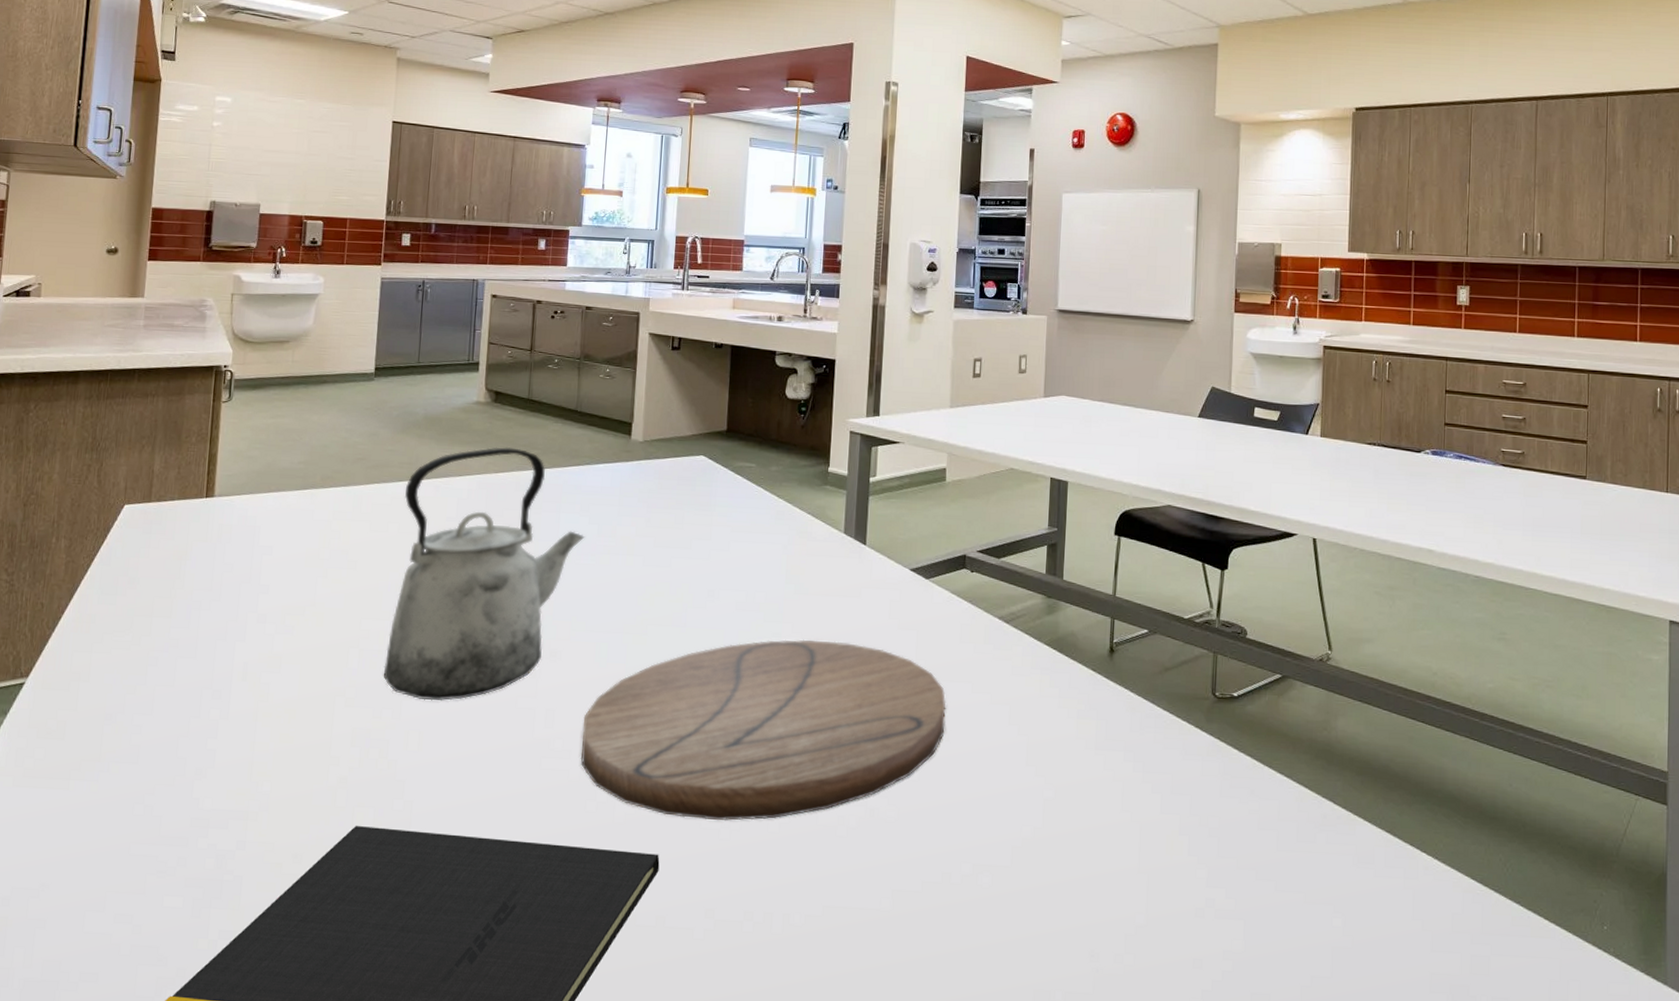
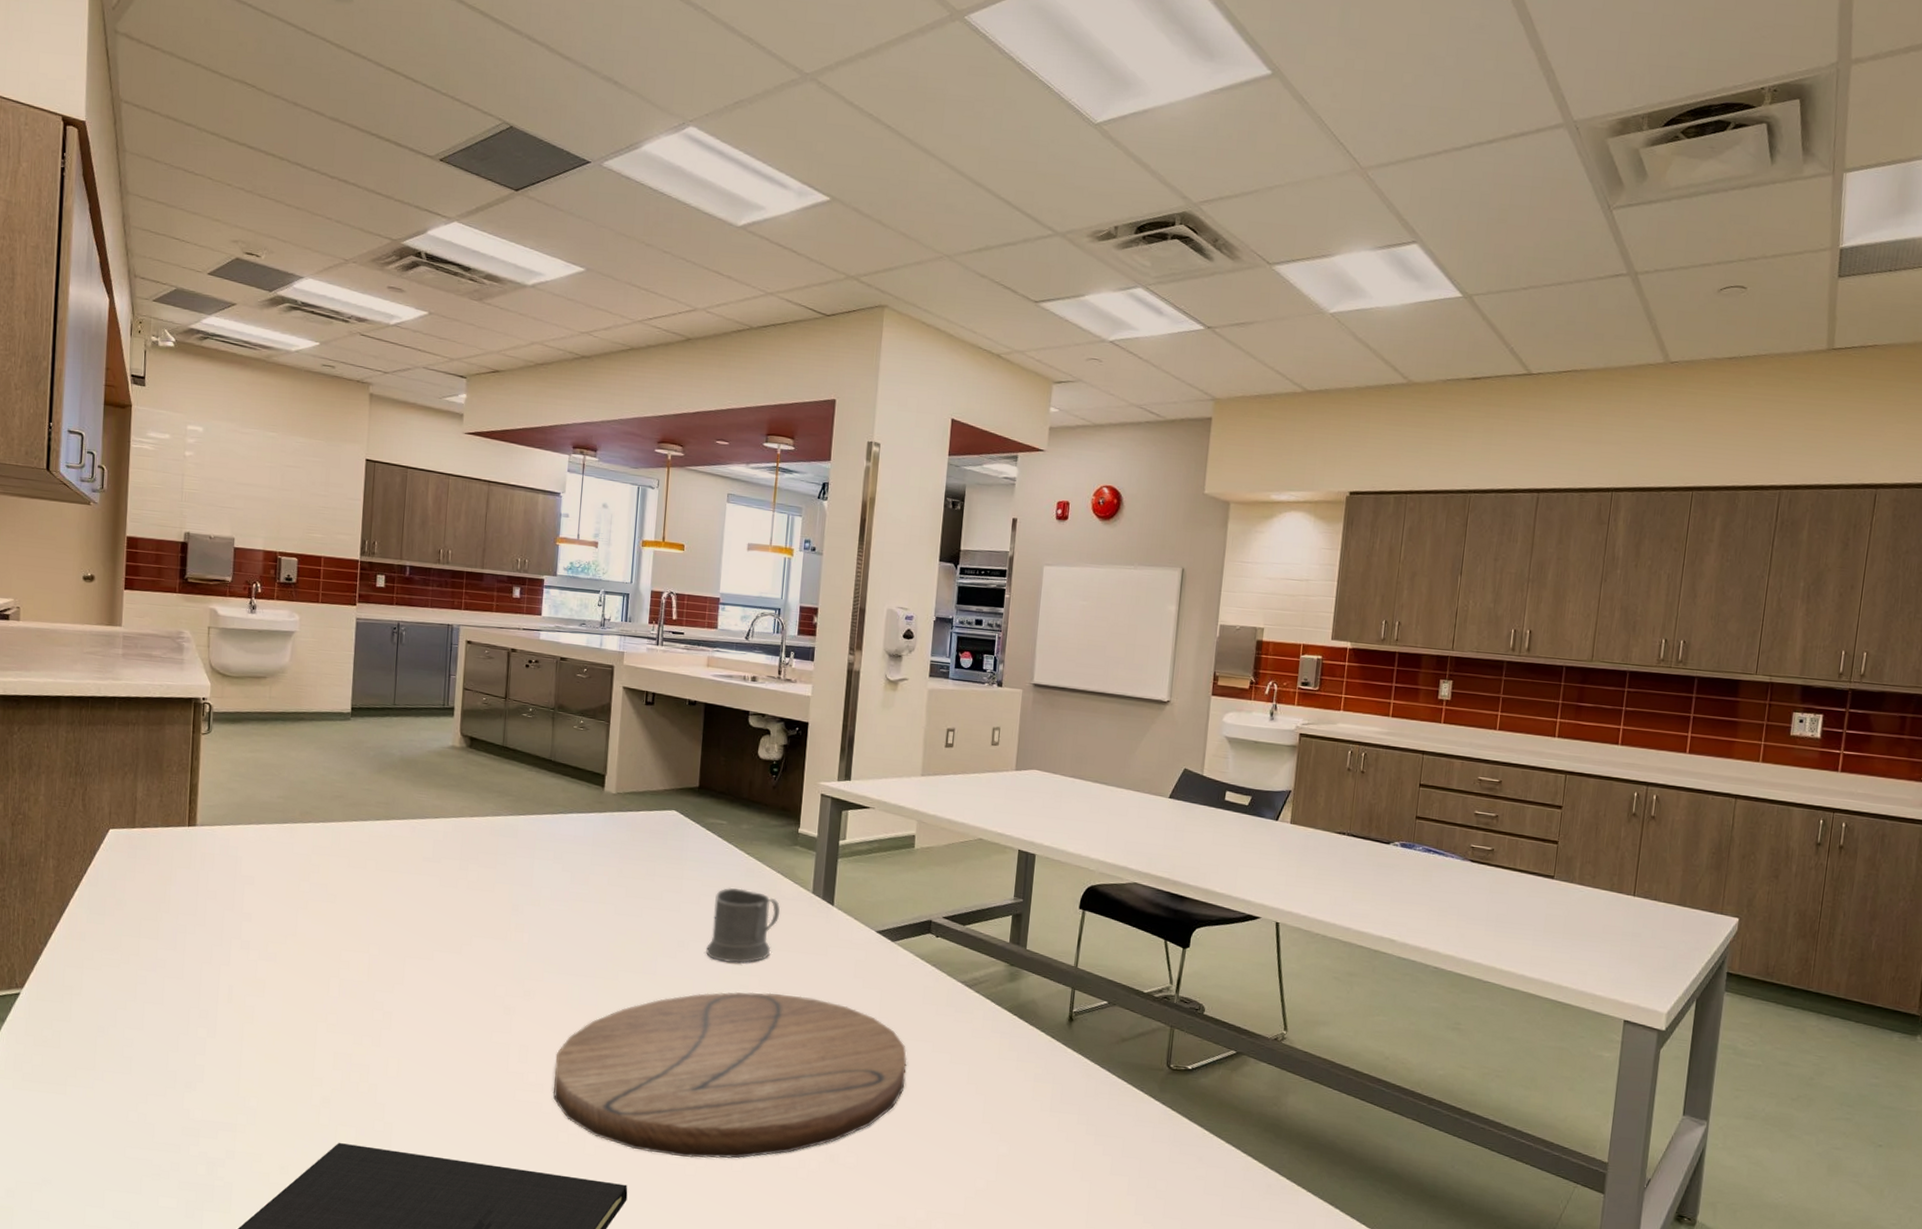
kettle: present [383,447,585,701] -> none [363,791,558,1031]
mug: none [737,531,811,610] -> present [706,887,780,963]

